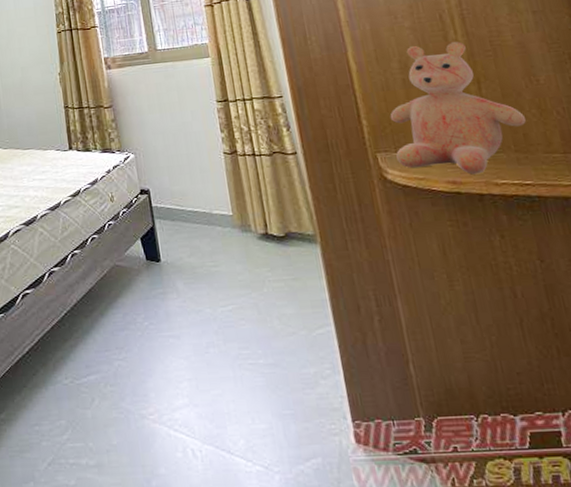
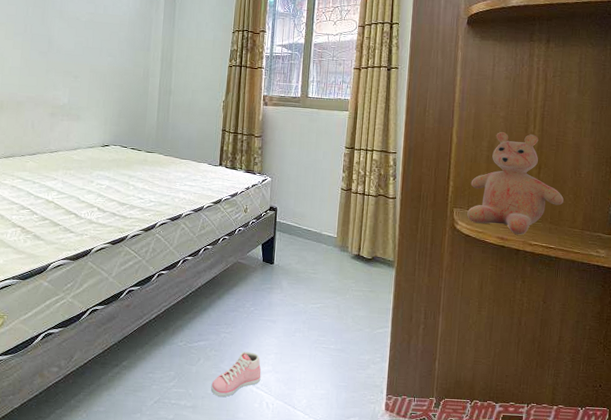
sneaker: none [115,382,178,449] -> present [211,351,262,397]

